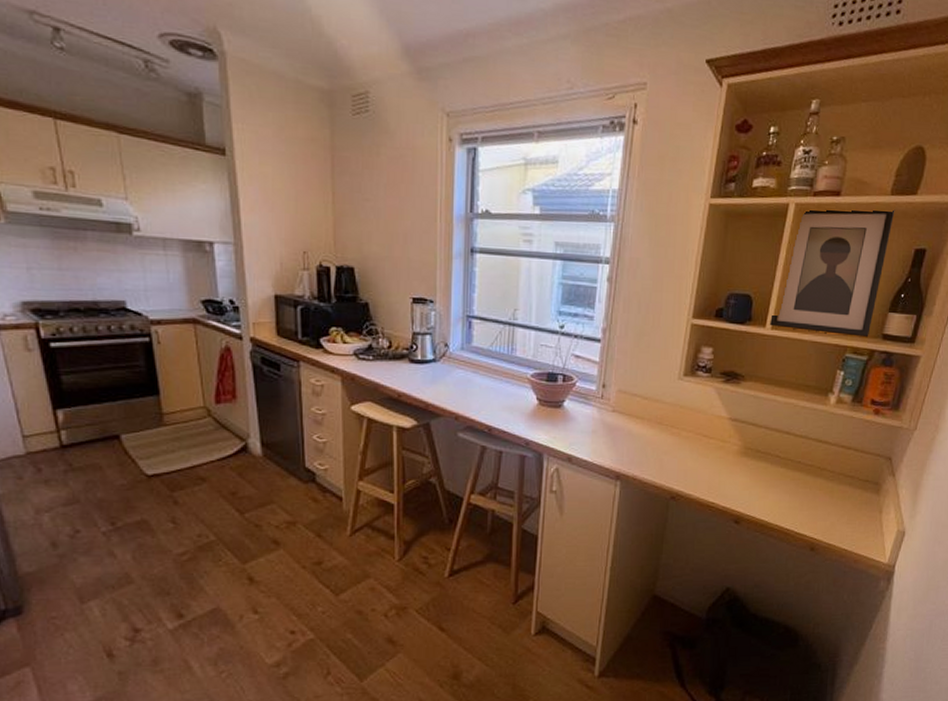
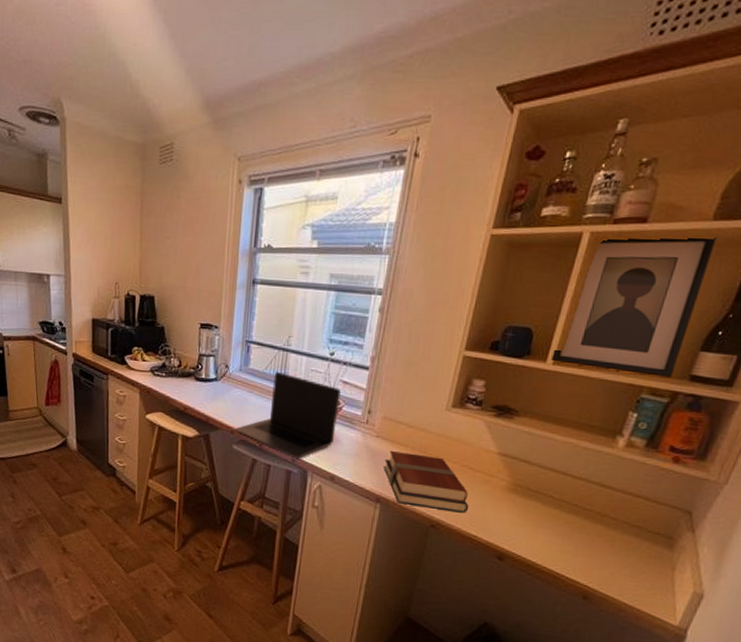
laptop computer: none [459,349,573,440] -> present [235,372,341,458]
books: none [621,425,706,481] -> present [384,451,469,513]

